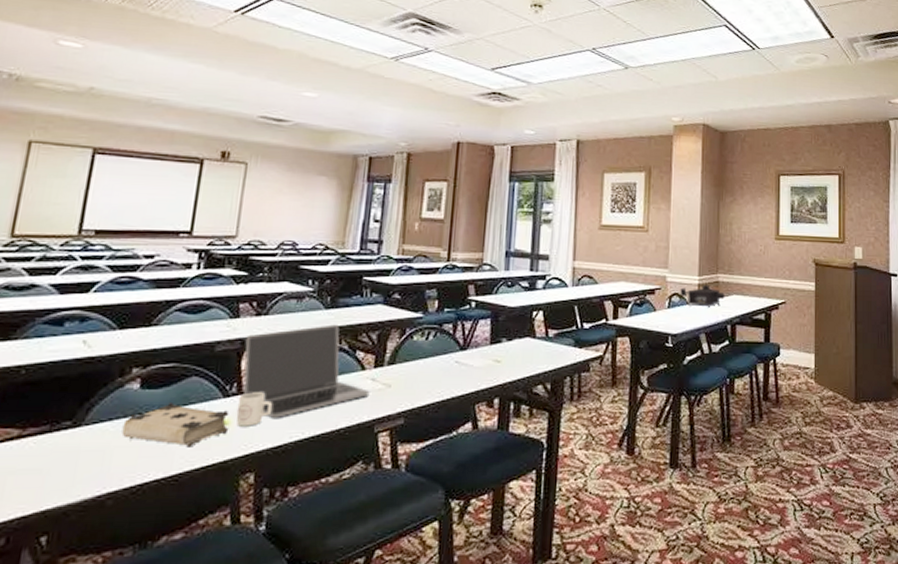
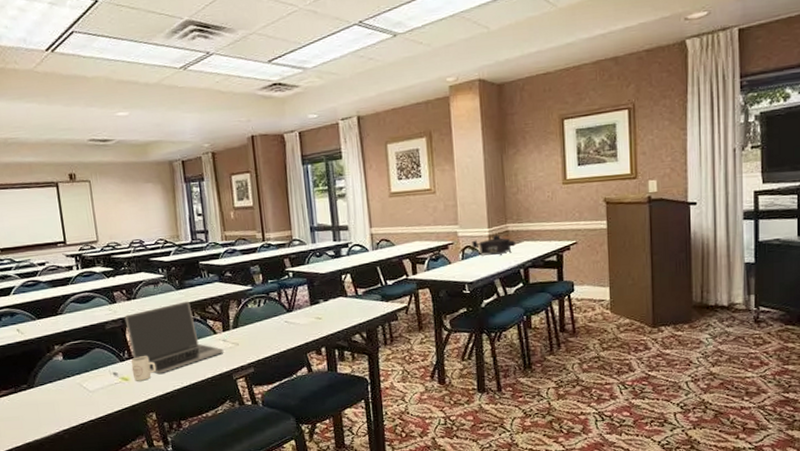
book: present [121,403,230,447] -> none [59,368,130,398]

